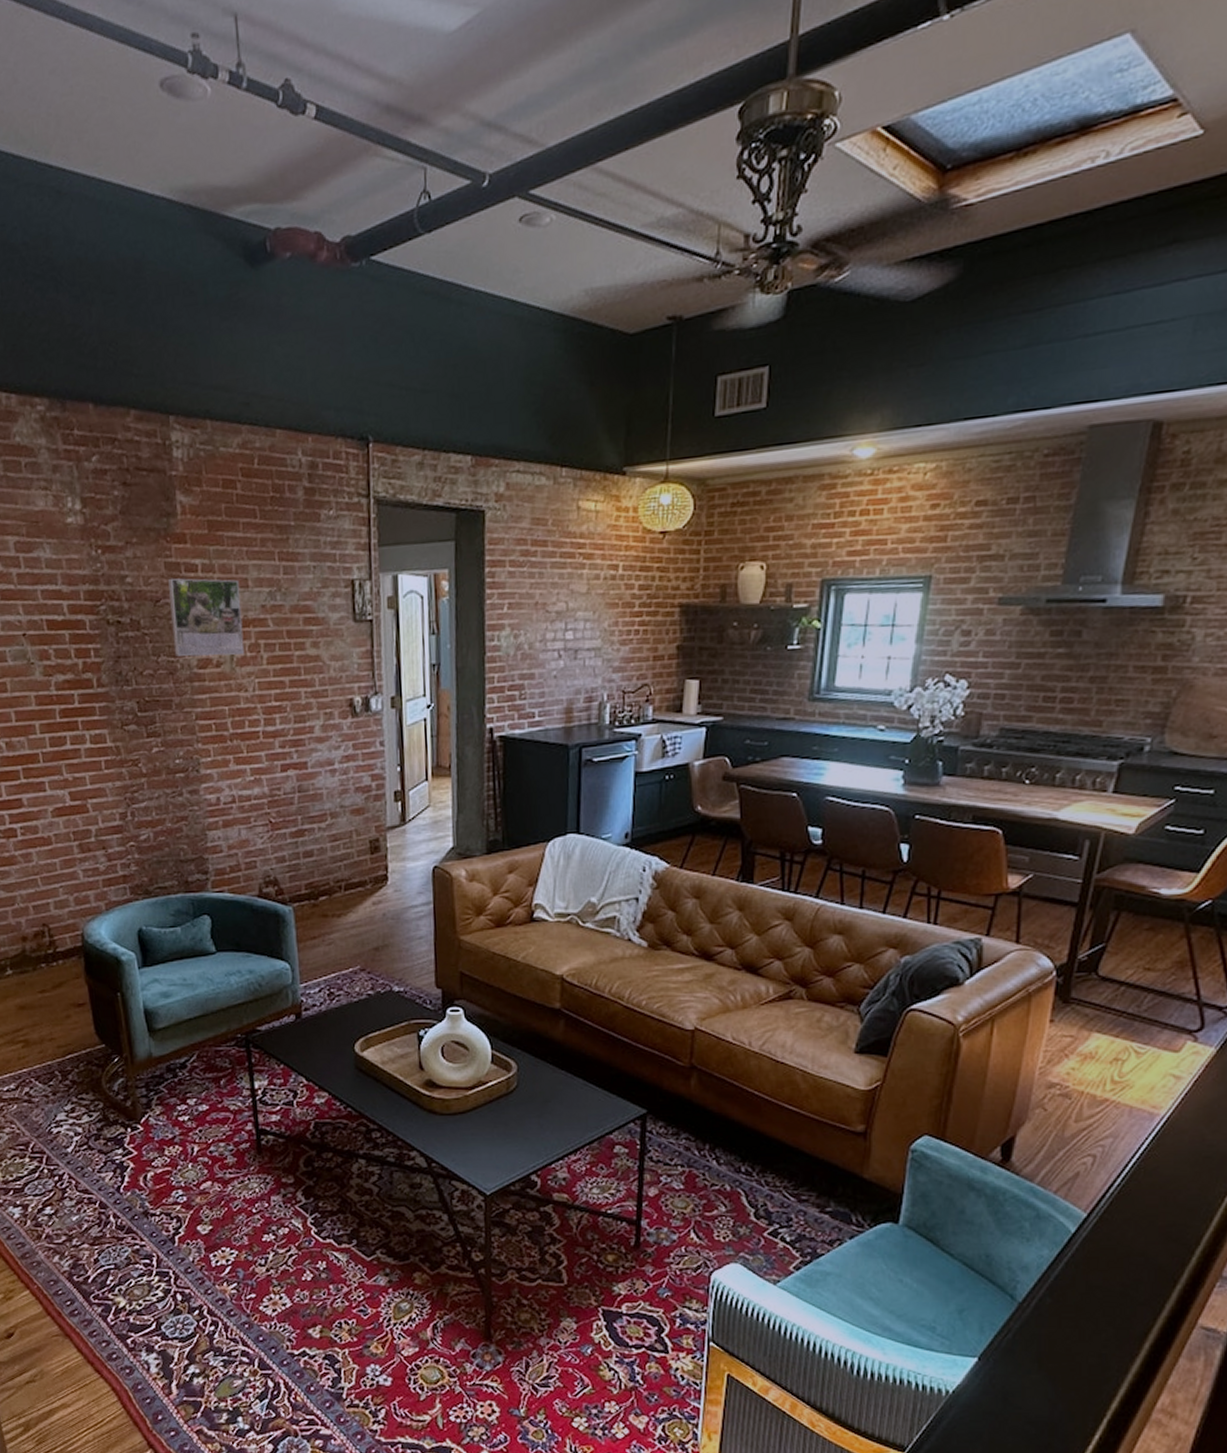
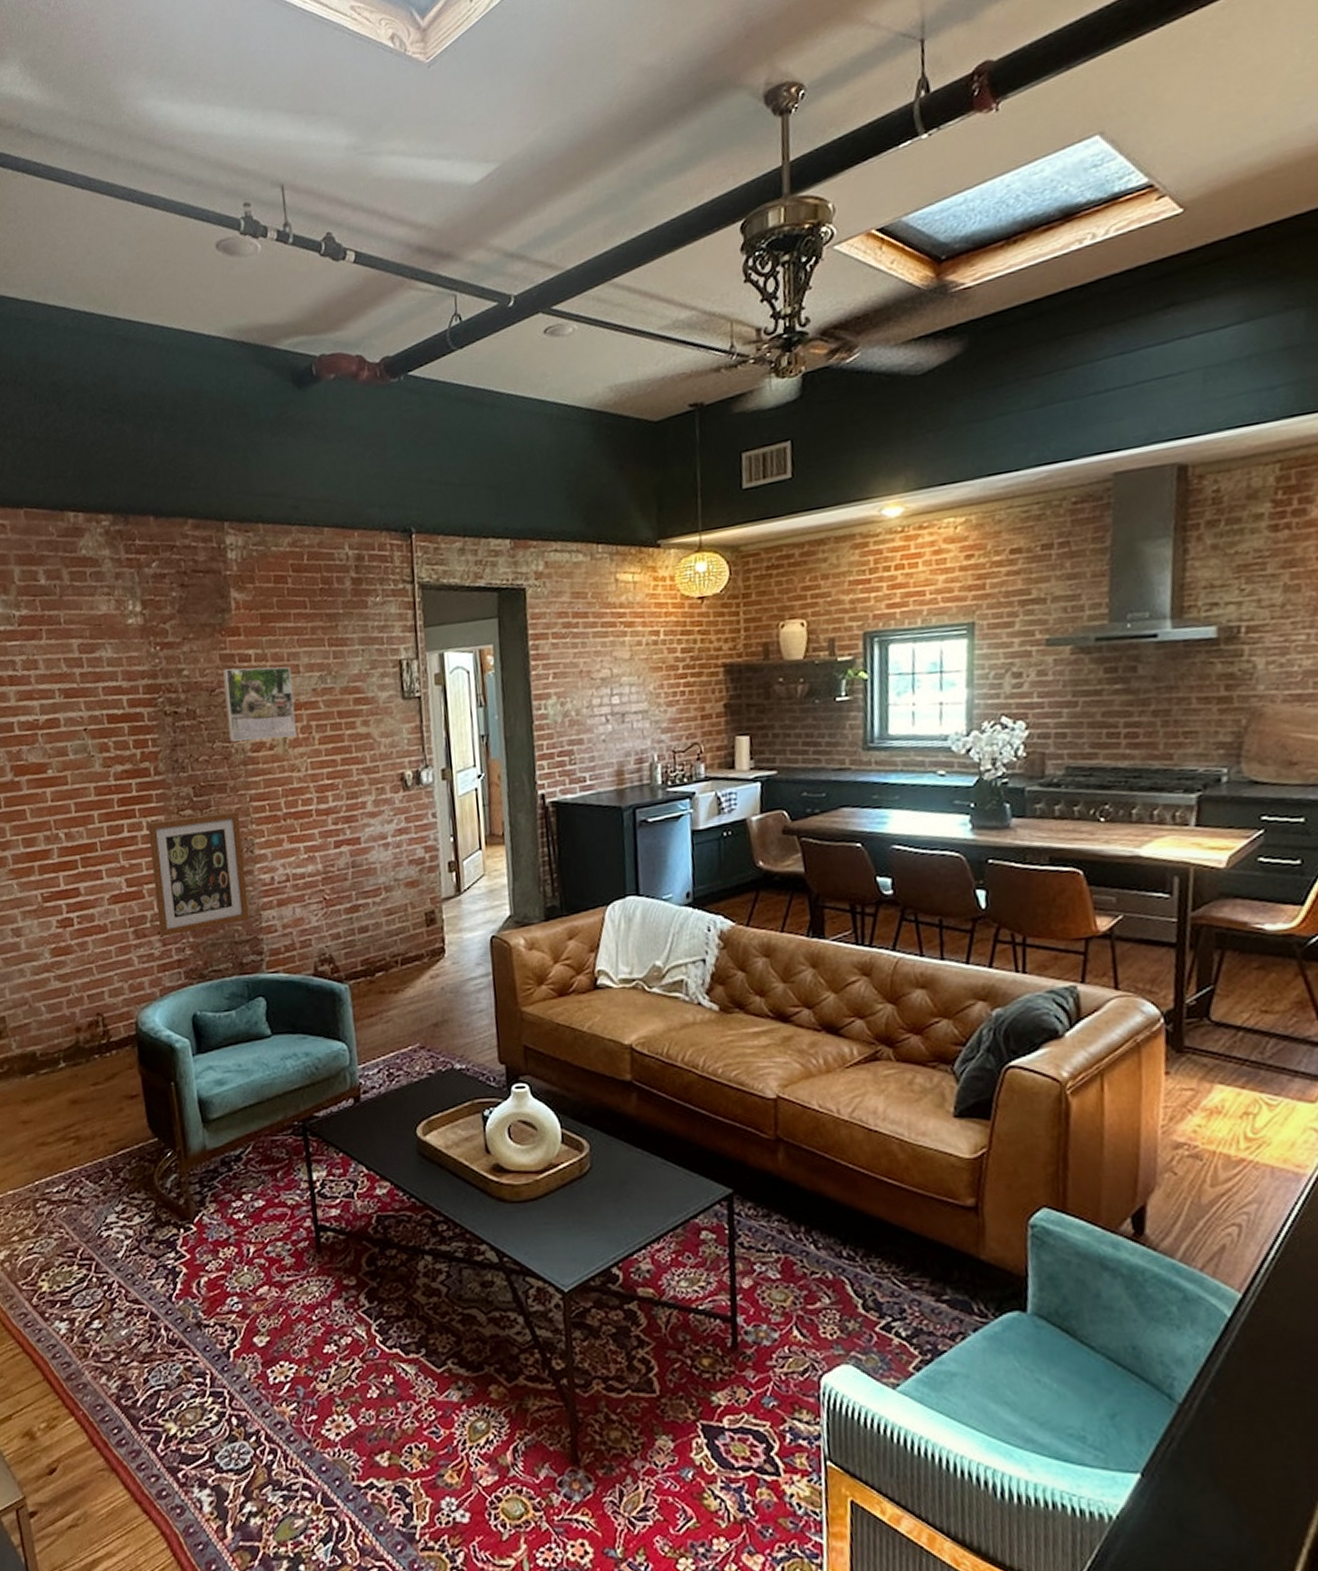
wall art: none [91,728,195,852] -> present [148,810,249,937]

